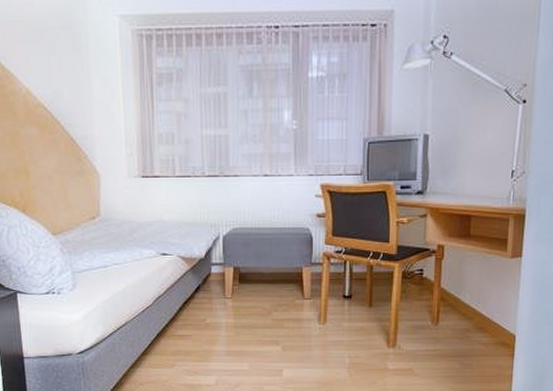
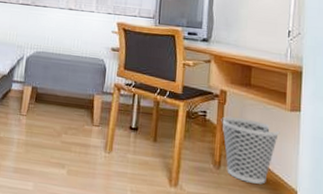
wastebasket: none [438,272,500,334] -> present [221,116,280,184]

